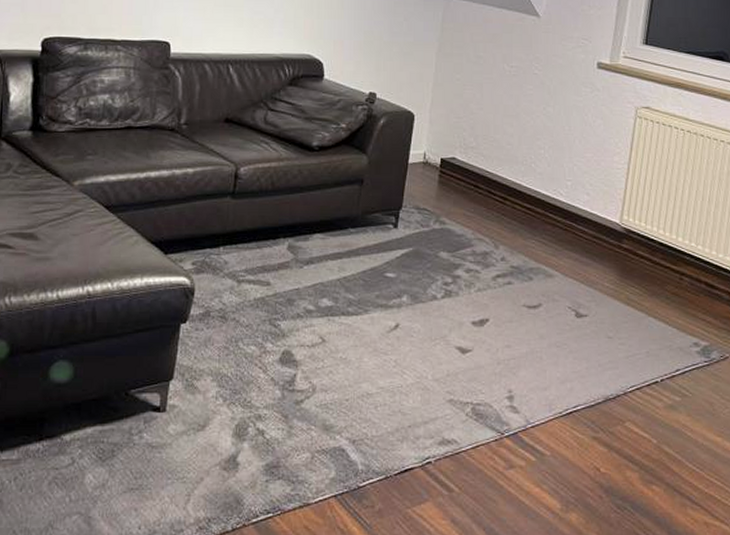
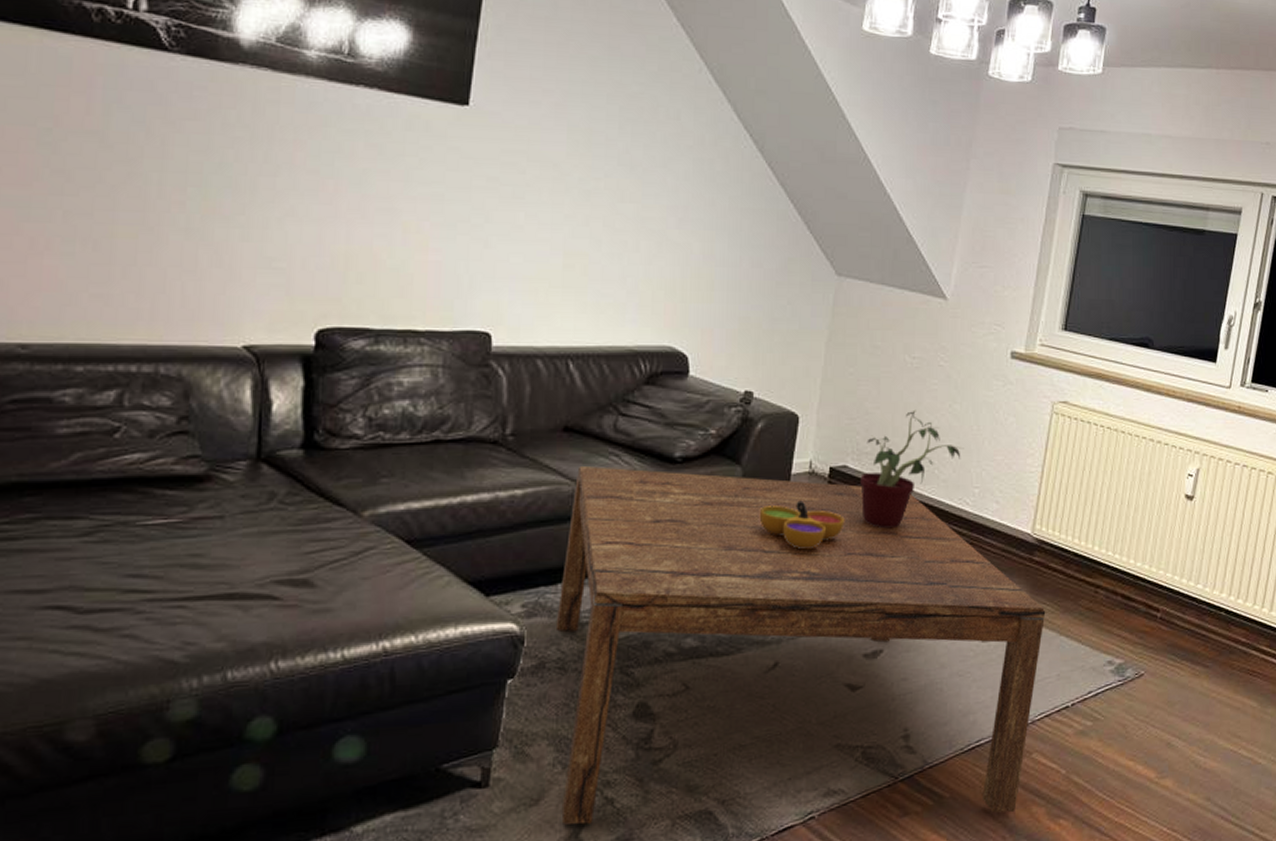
coffee table: none [218,150,635,475] -> present [555,465,1046,825]
decorative bowl: none [382,186,454,228] -> present [759,500,845,550]
potted plant: none [467,111,557,214] -> present [860,409,964,529]

